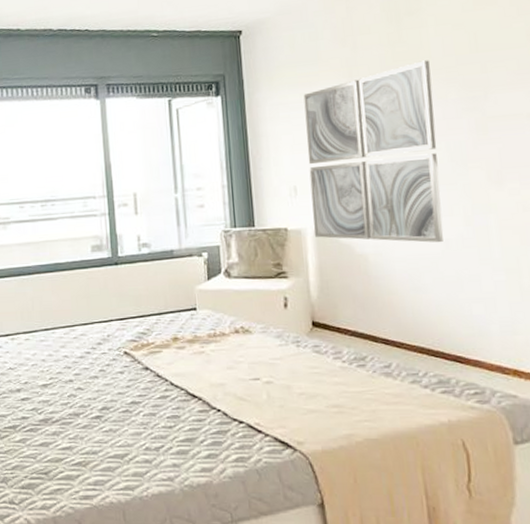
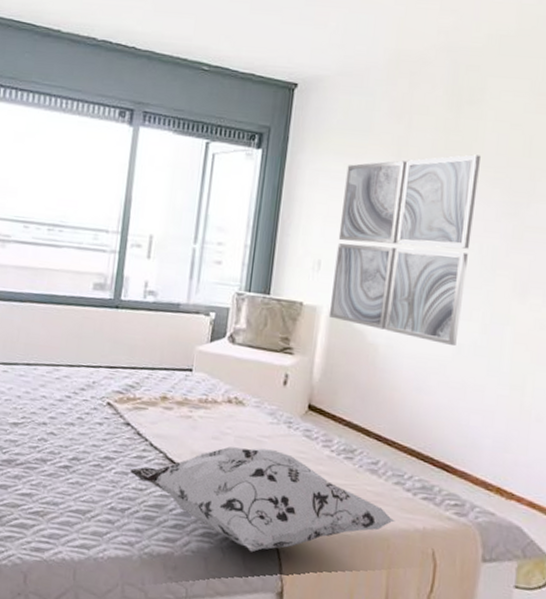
decorative pillow: none [156,370,419,470] -> present [129,446,395,553]

